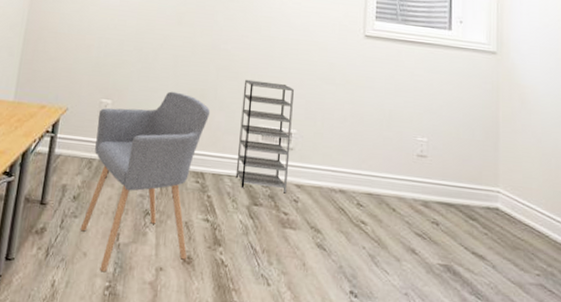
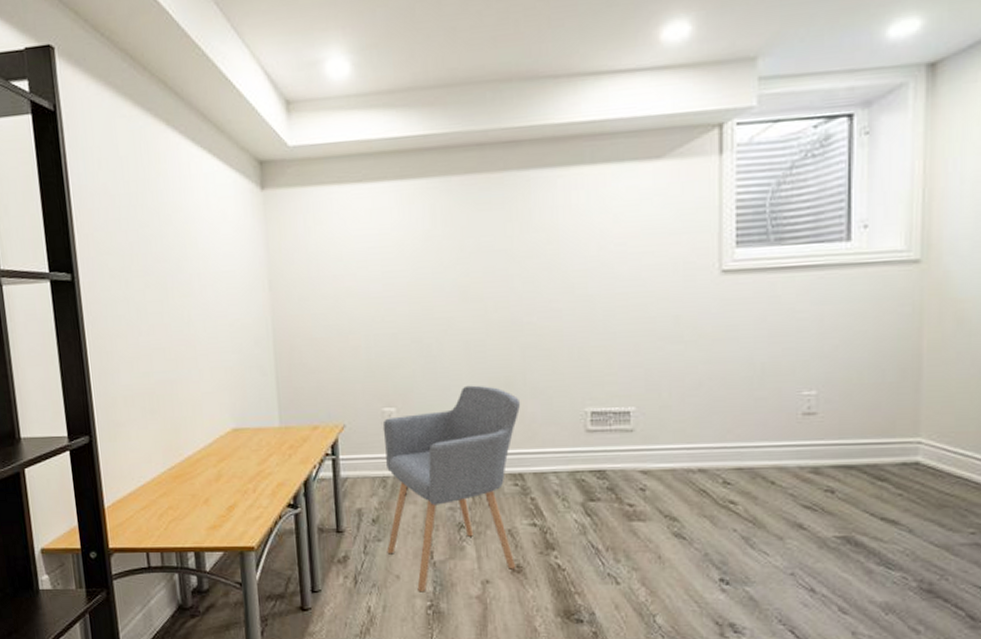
shelving unit: present [235,79,294,194] -> none [559,353,630,485]

